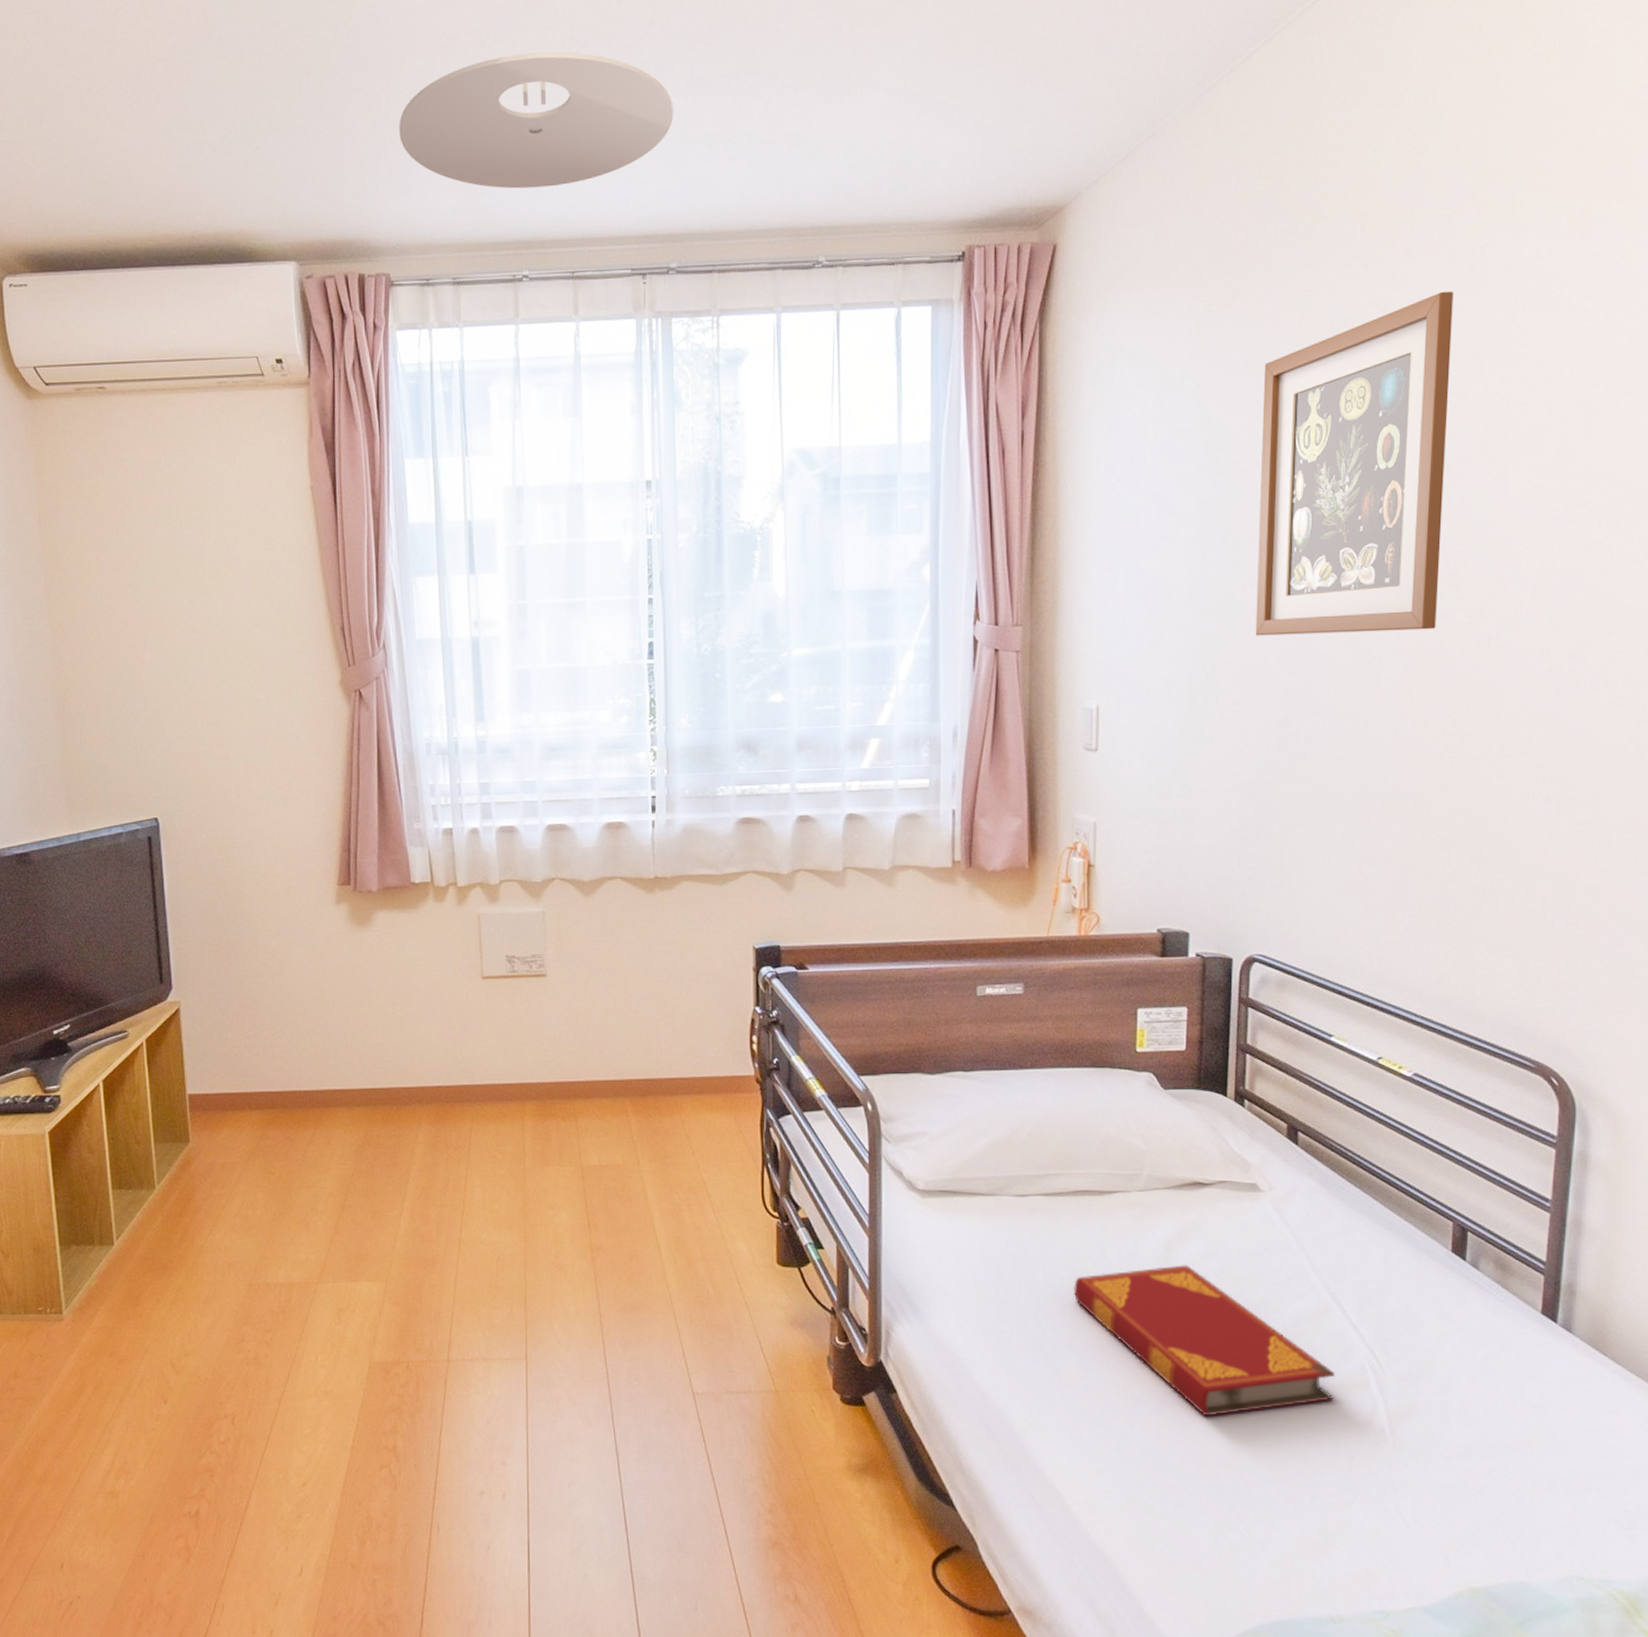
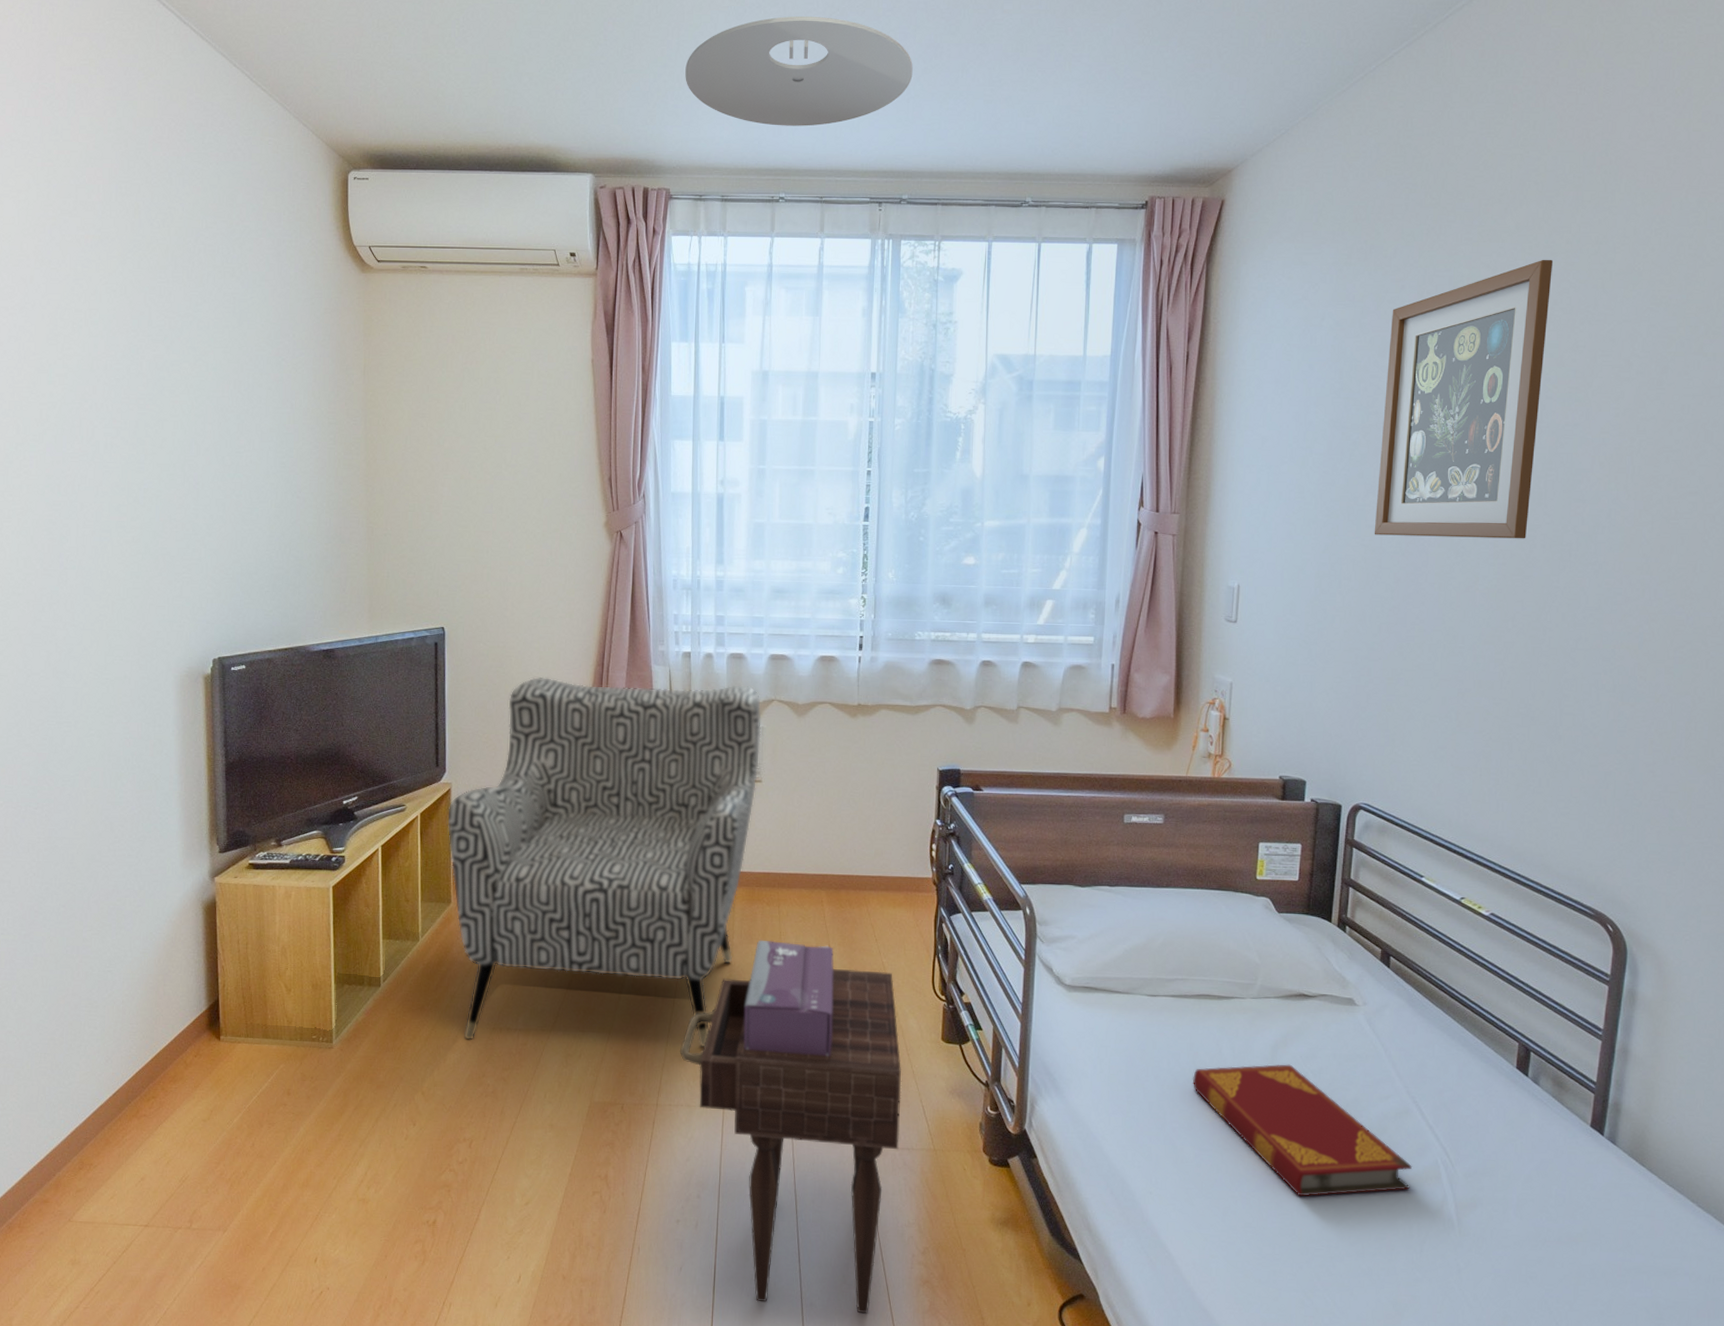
armchair: none [178,863,543,1300] -> present [447,676,762,1049]
nightstand: none [470,1188,734,1585] -> present [679,969,902,1314]
tissue box: none [543,1160,649,1292] -> present [743,939,834,1056]

